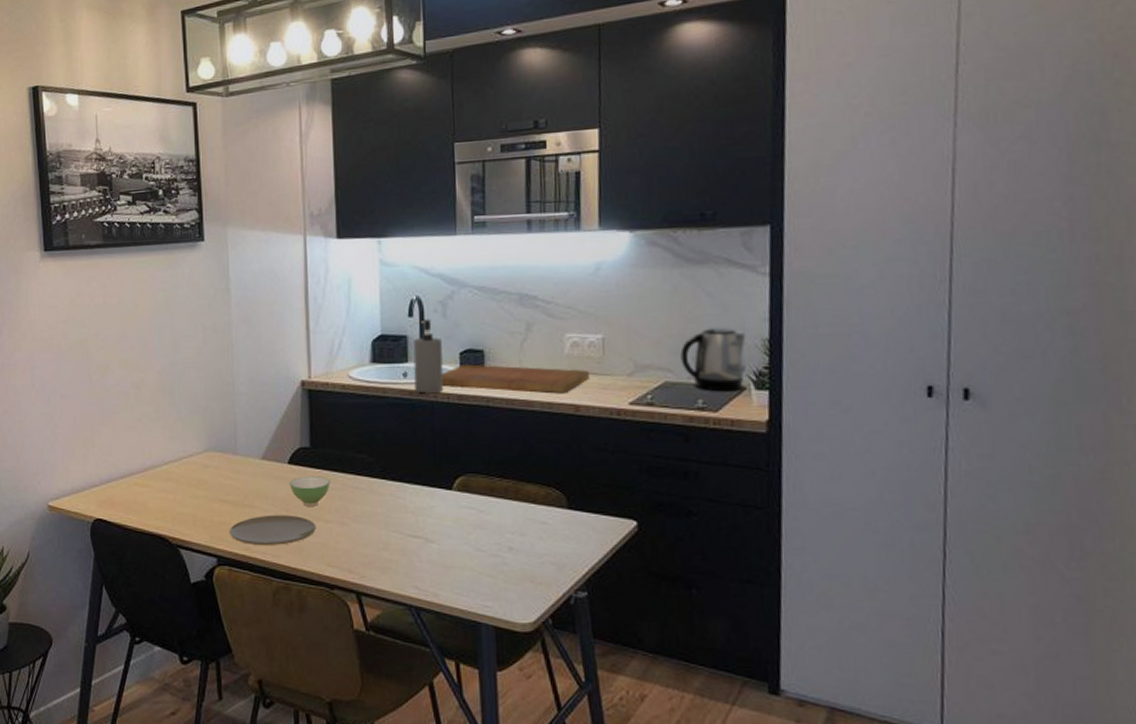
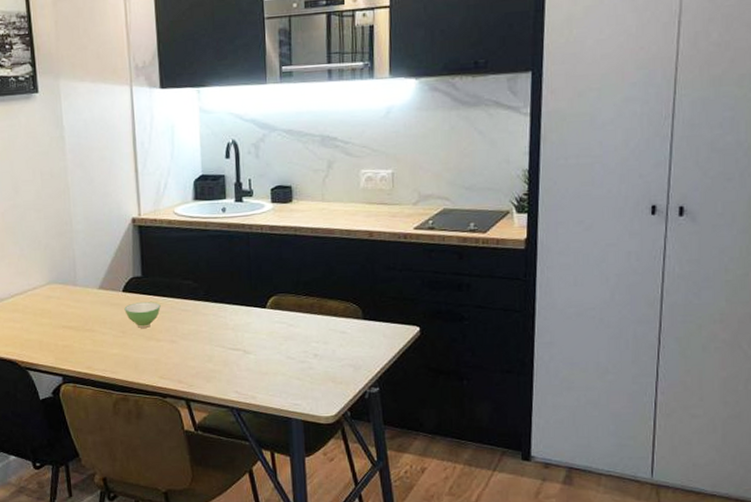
plate: present [230,514,316,545] -> none [73,336,150,364]
soap dispenser: present [409,319,444,394] -> none [227,160,258,226]
cutting board: present [441,364,589,394] -> none [255,198,381,222]
kettle: present [680,327,746,392] -> none [456,161,510,217]

